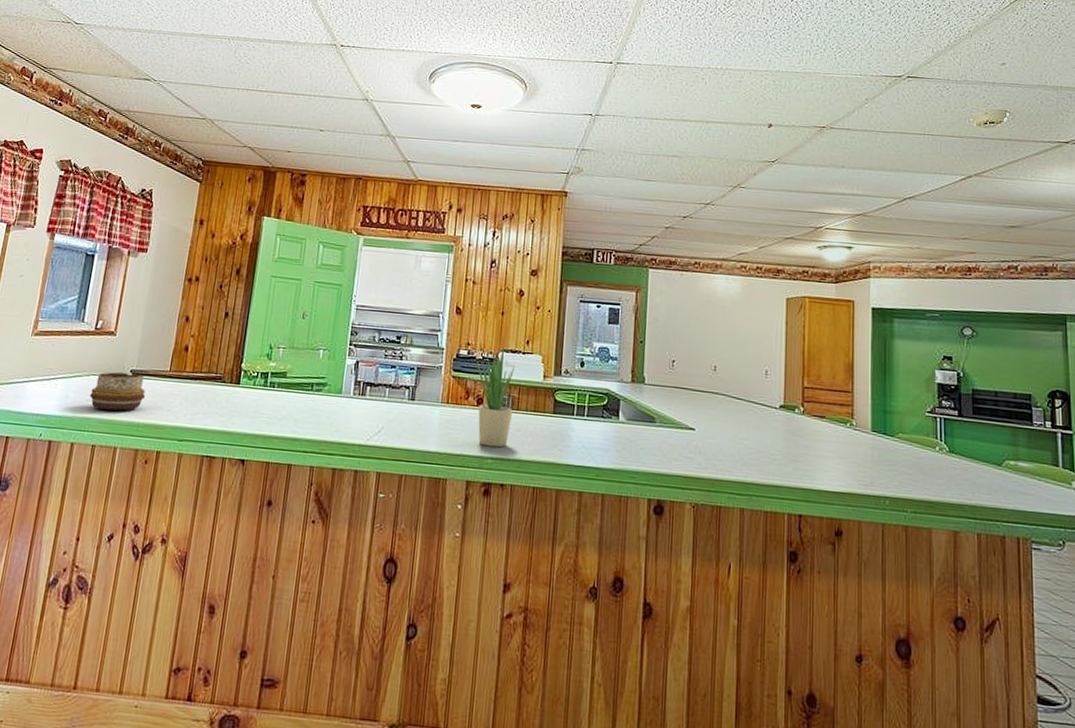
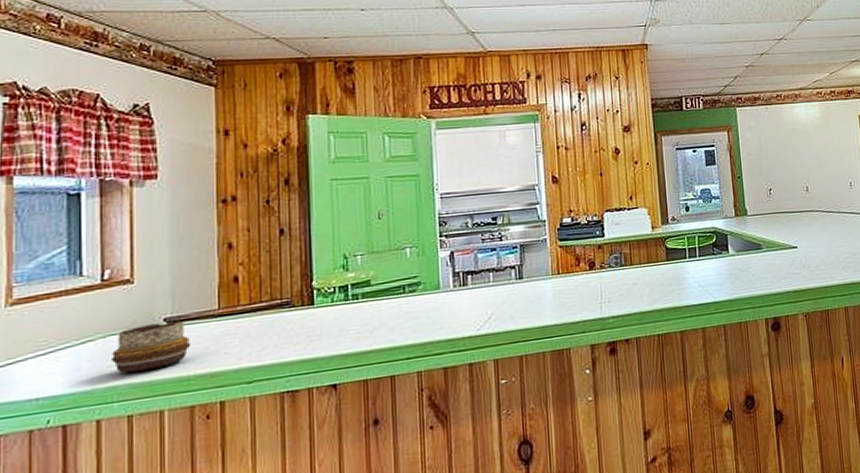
potted plant: present [476,346,516,448] -> none [582,206,627,307]

